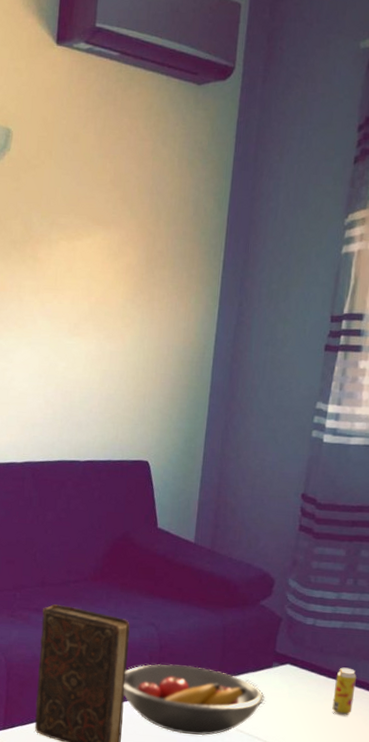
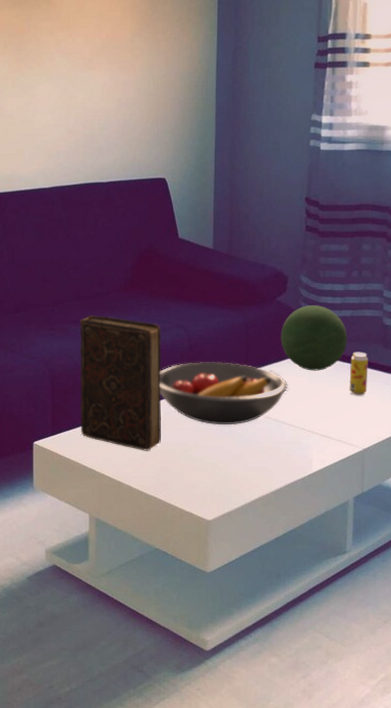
decorative orb: none [261,612,335,685] -> present [281,305,347,371]

